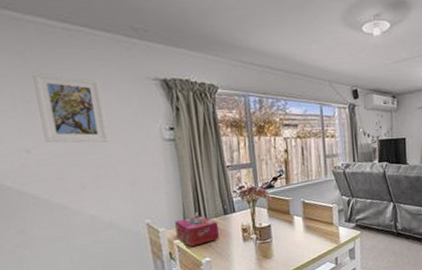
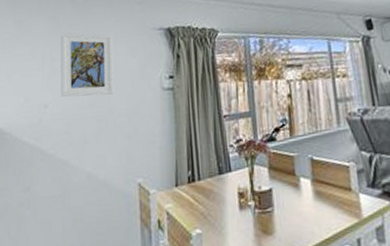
tissue box: present [175,216,219,246] -> none [167,175,212,213]

